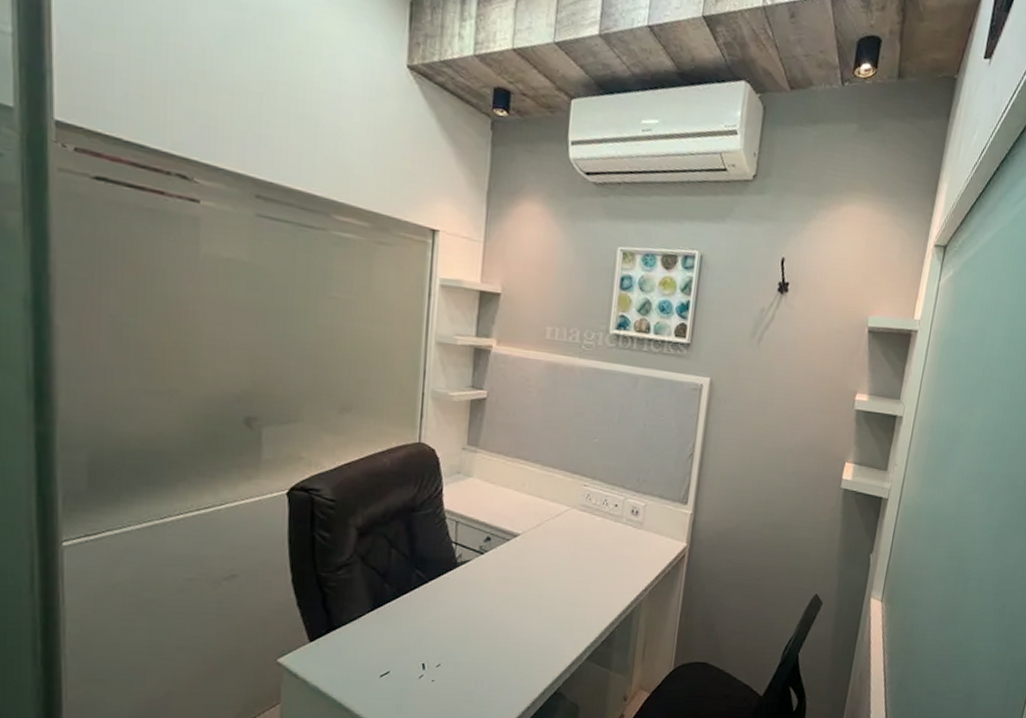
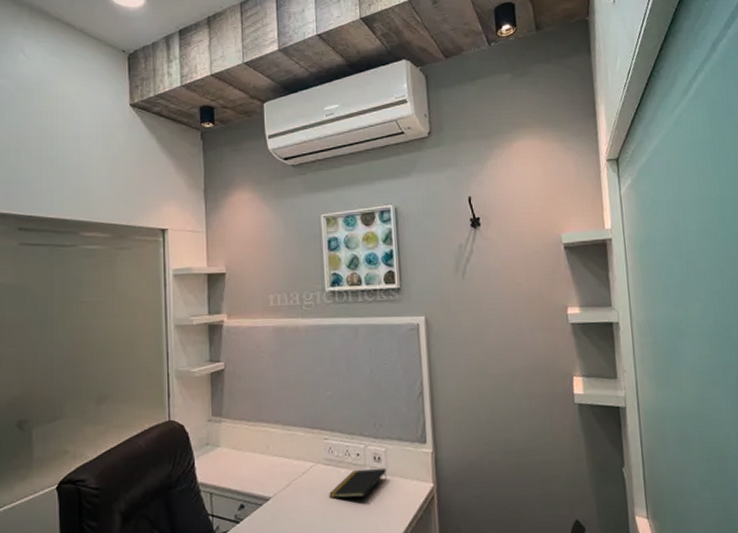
notepad: none [580,519,642,547] -> present [329,469,387,499]

